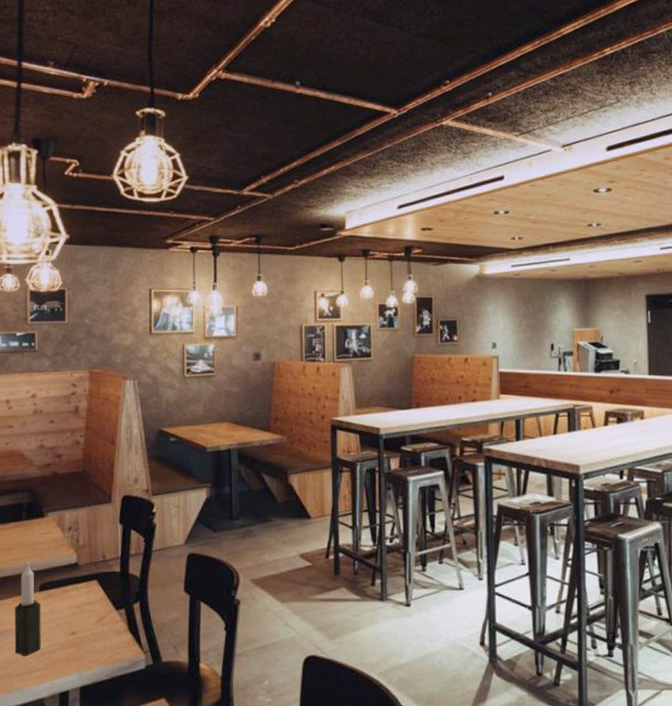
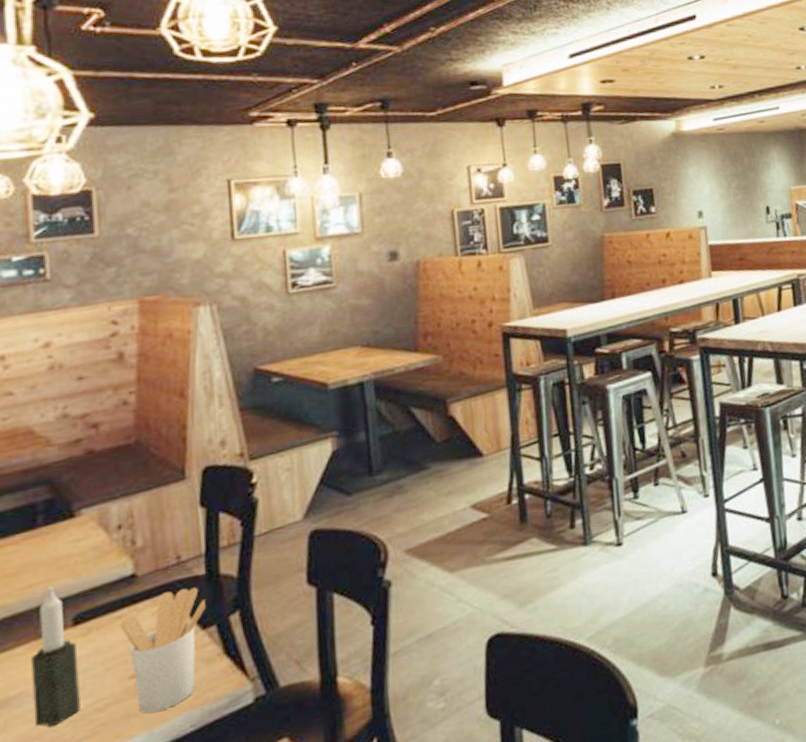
utensil holder: none [67,579,119,660] -> present [120,587,205,714]

